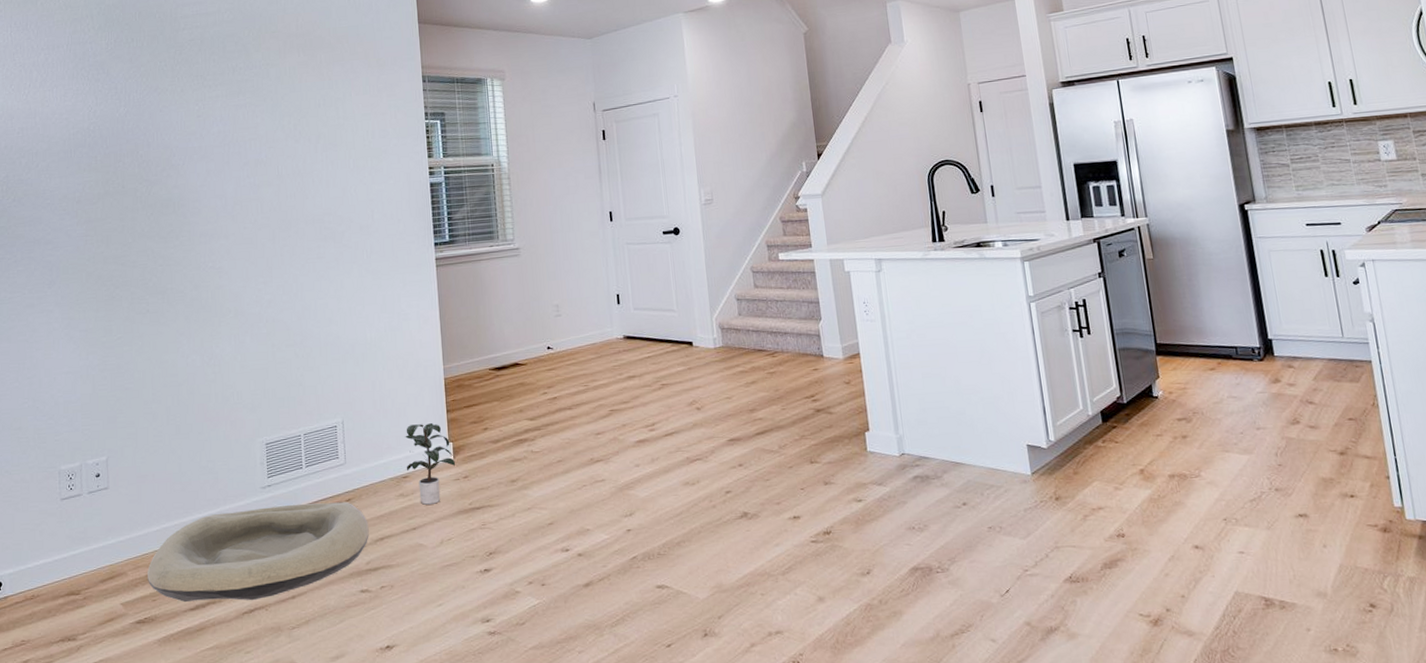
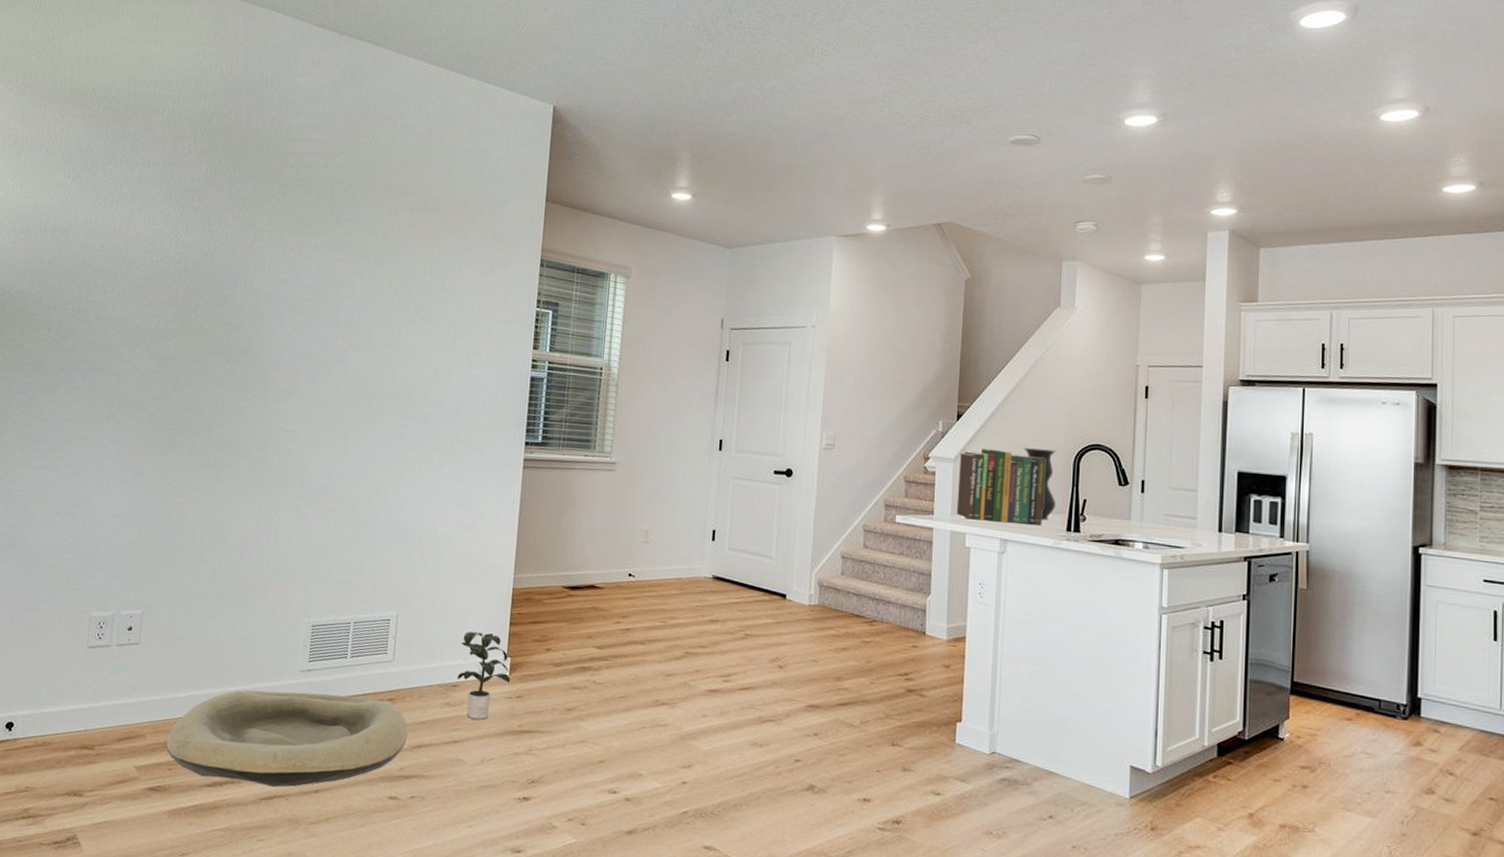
books: none [826,179,910,246] -> present [956,448,1045,525]
vase: none [881,171,920,236] -> present [1023,448,1057,520]

